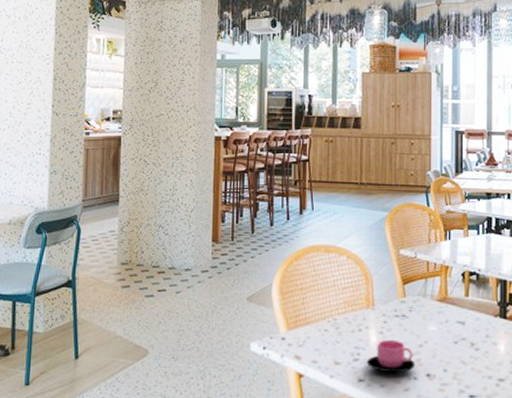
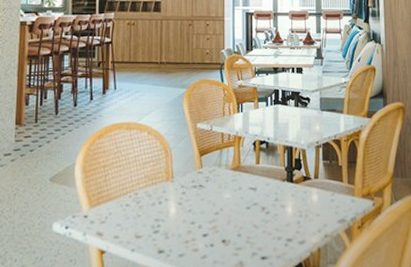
cup: present [366,339,416,373] -> none [166,209,212,242]

